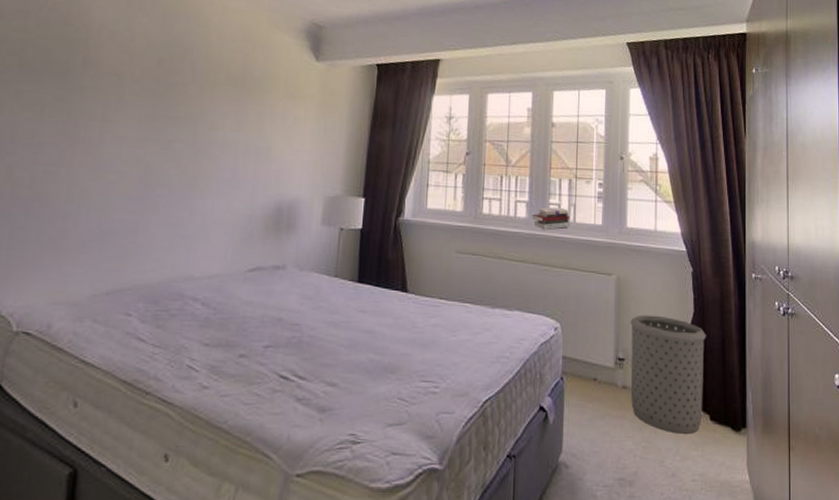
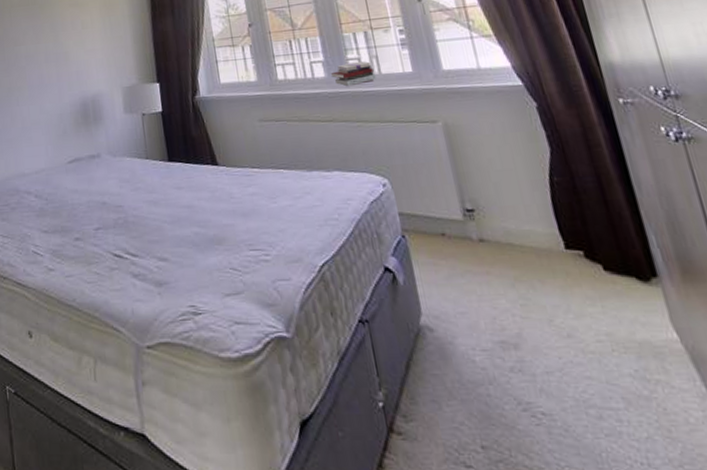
laundry basket: present [630,315,706,434] -> none [471,158,593,288]

